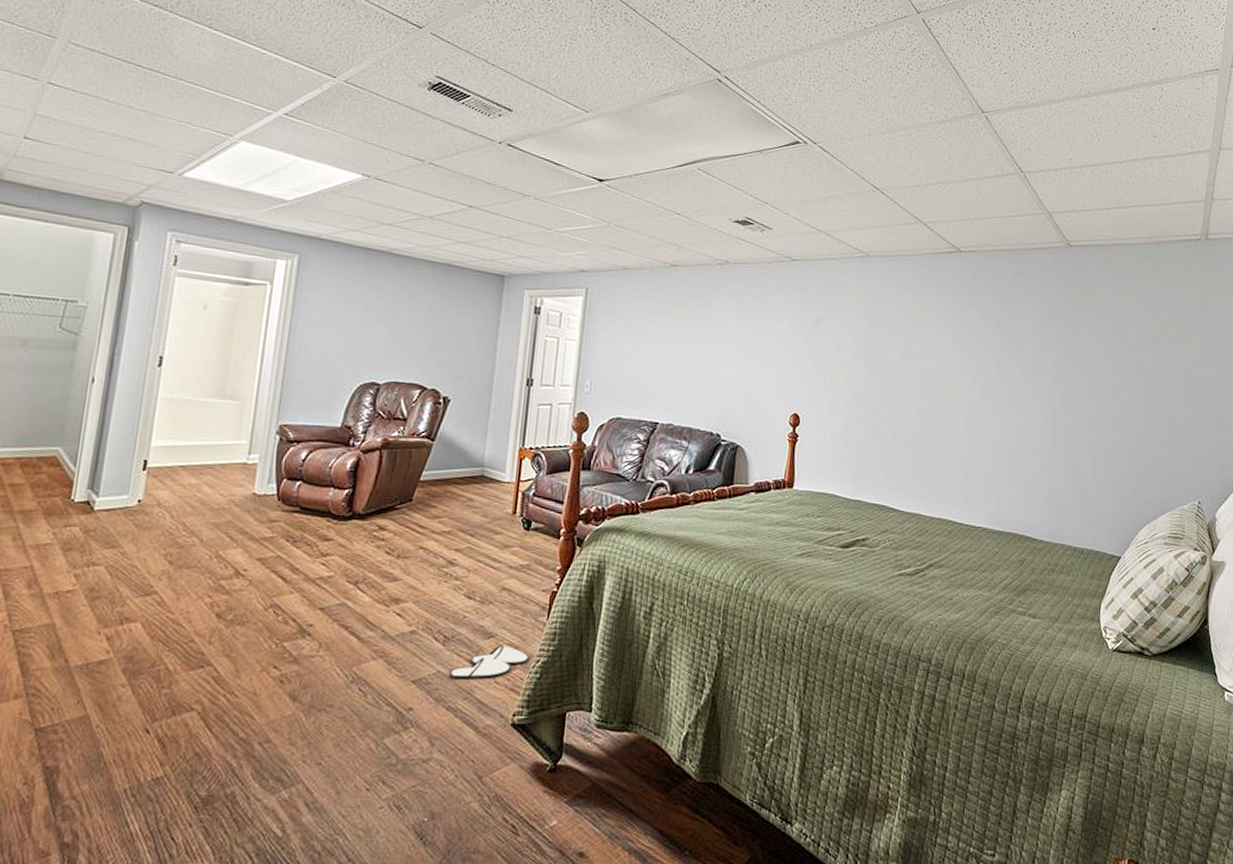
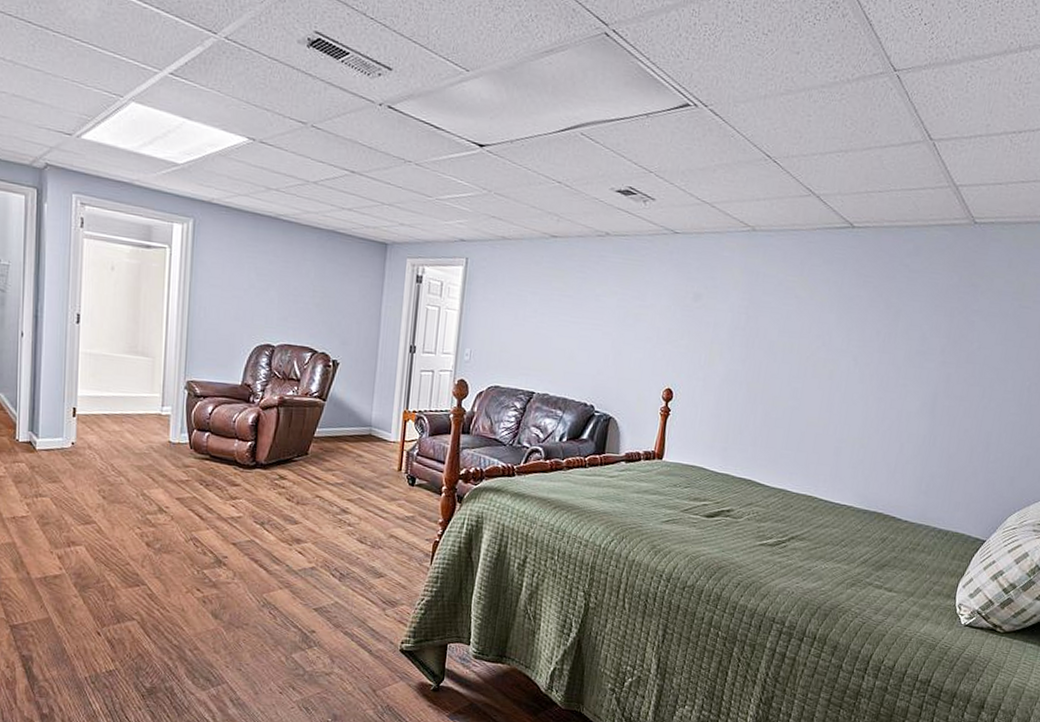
slippers: present [450,645,530,680] -> none [346,584,416,612]

